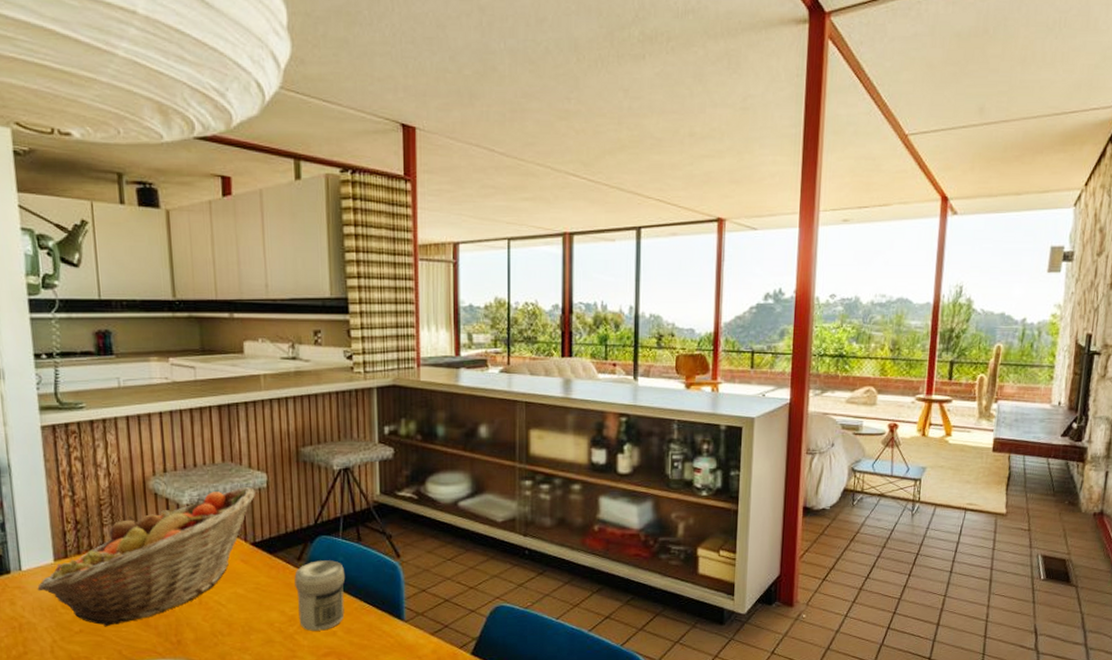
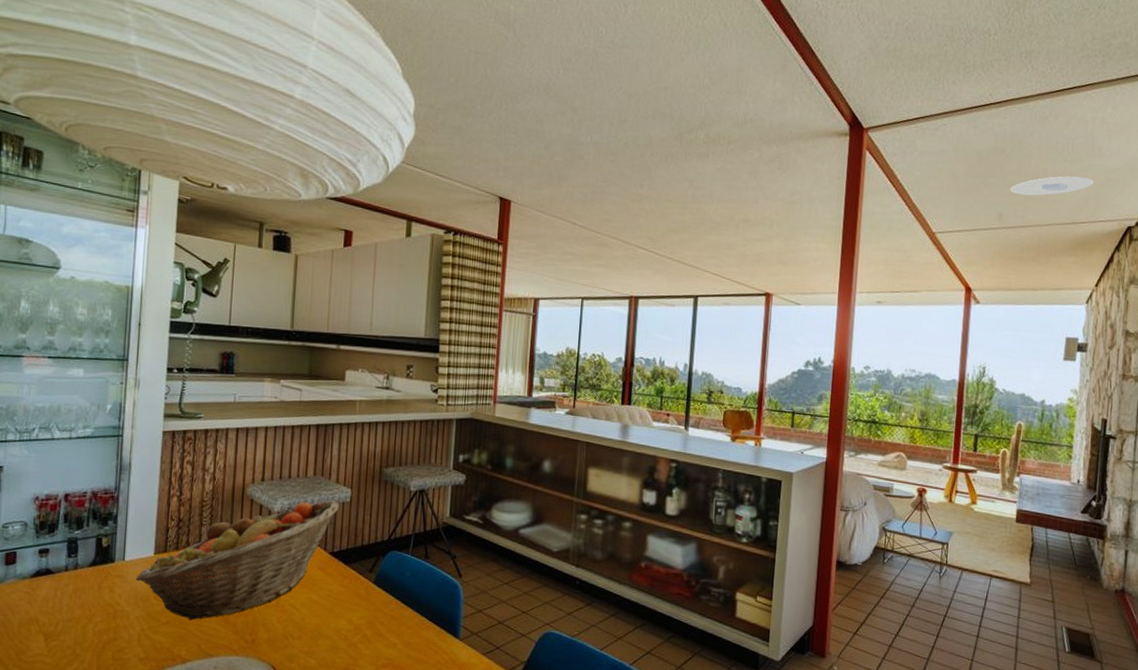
jar: present [294,560,346,631] -> none [364,574,411,642]
recessed light: none [993,57,1088,84] -> present [1010,176,1095,196]

